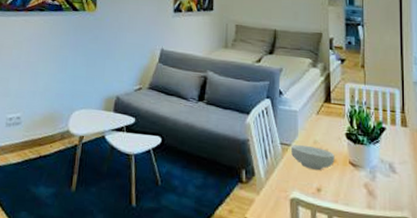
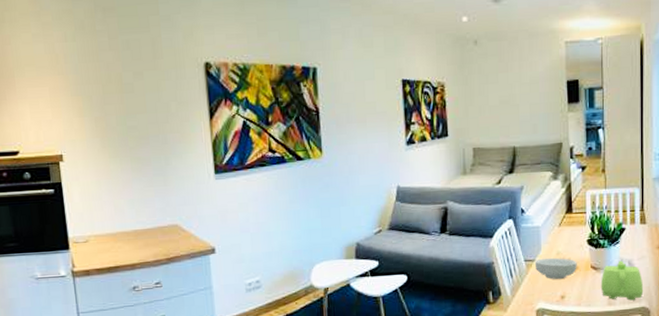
teapot: none [359,161,406,208] -> present [600,260,644,301]

